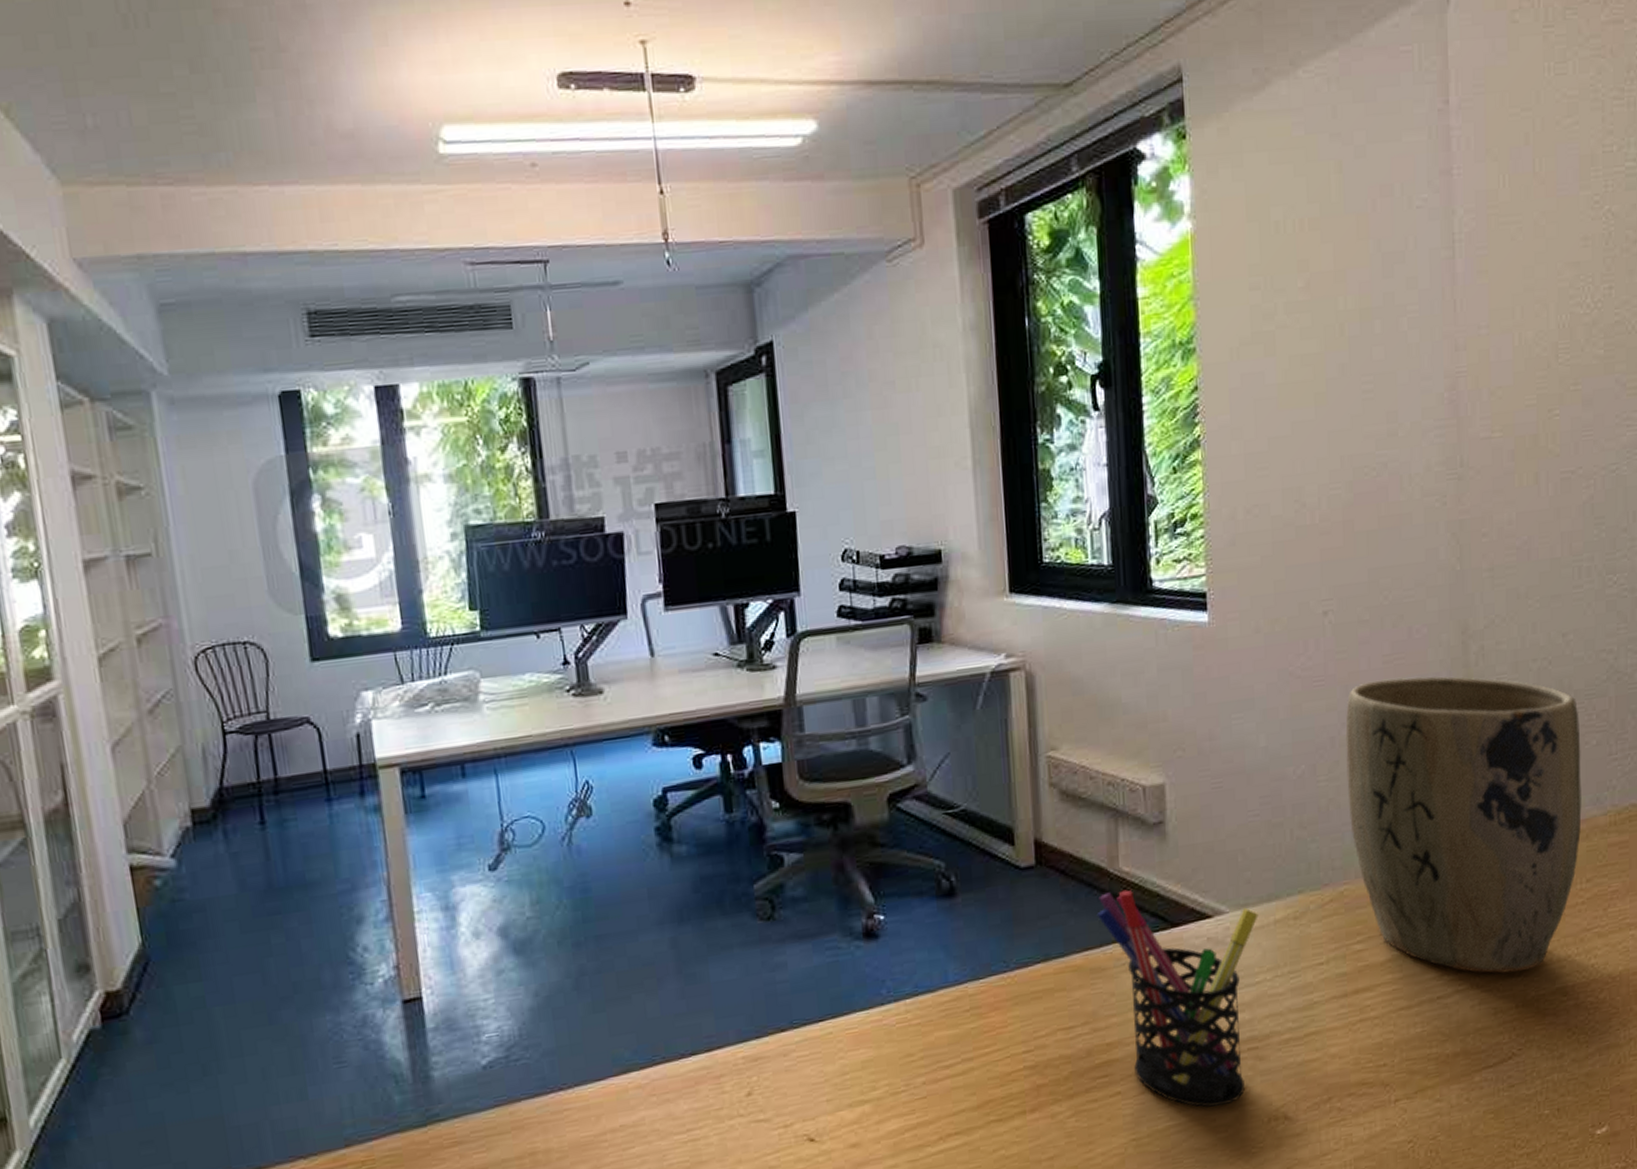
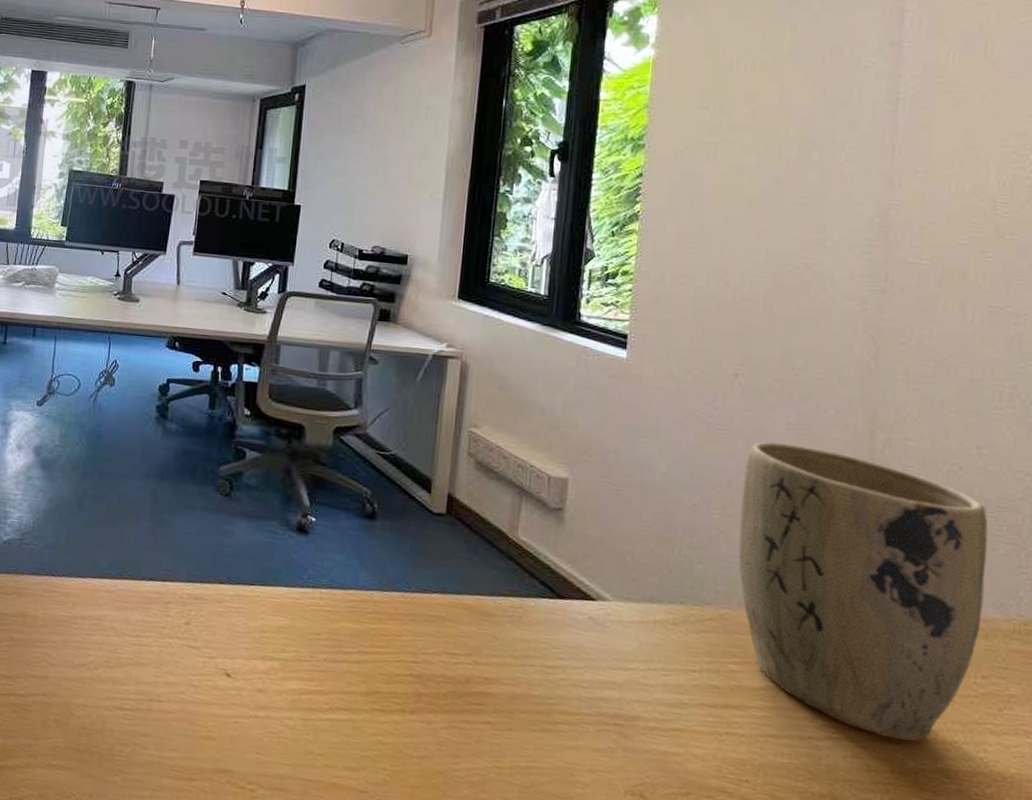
pen holder: present [1097,889,1258,1107] -> none [492,553,639,766]

